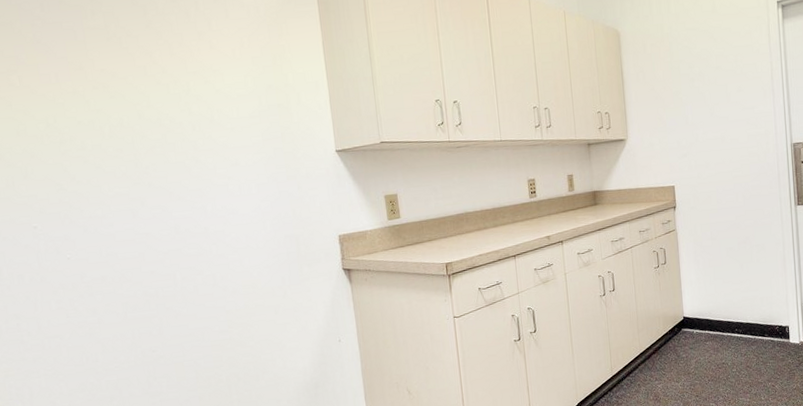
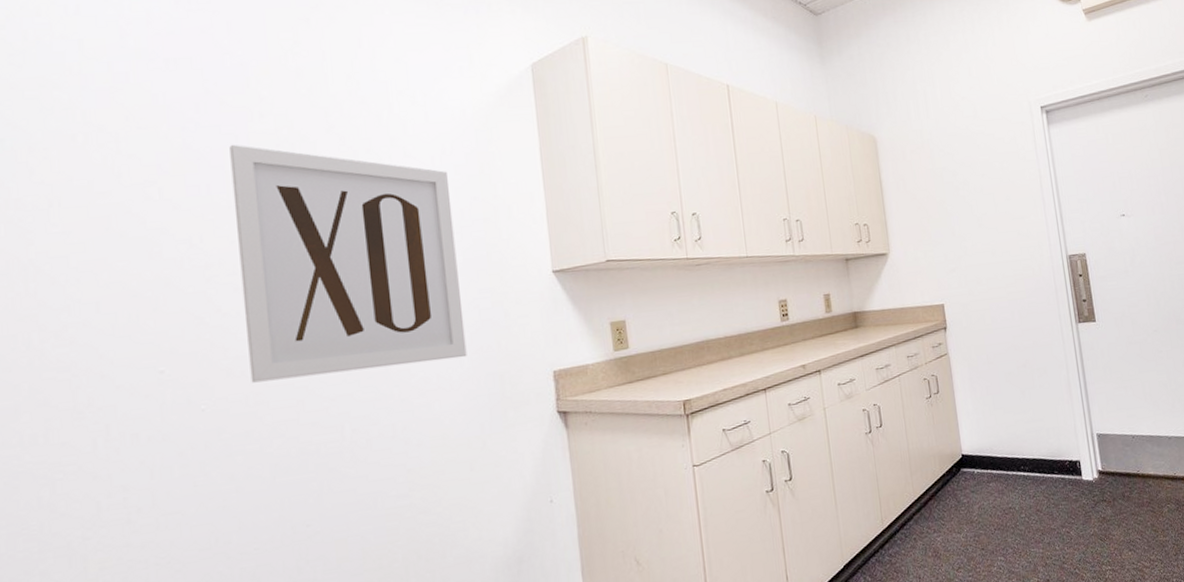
wall art: none [70,38,269,238] -> present [229,144,467,383]

